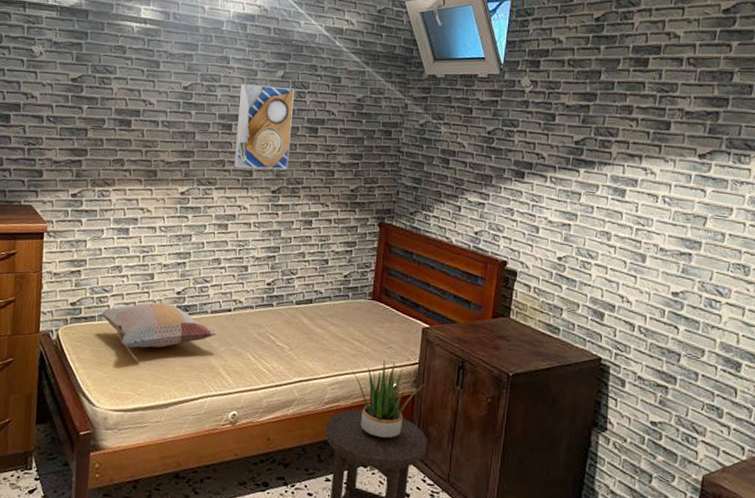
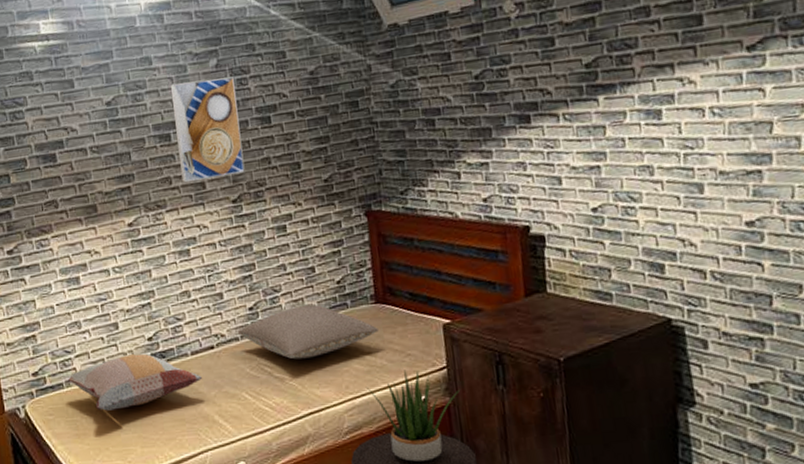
pillow: none [254,289,370,335] -> present [238,304,379,360]

